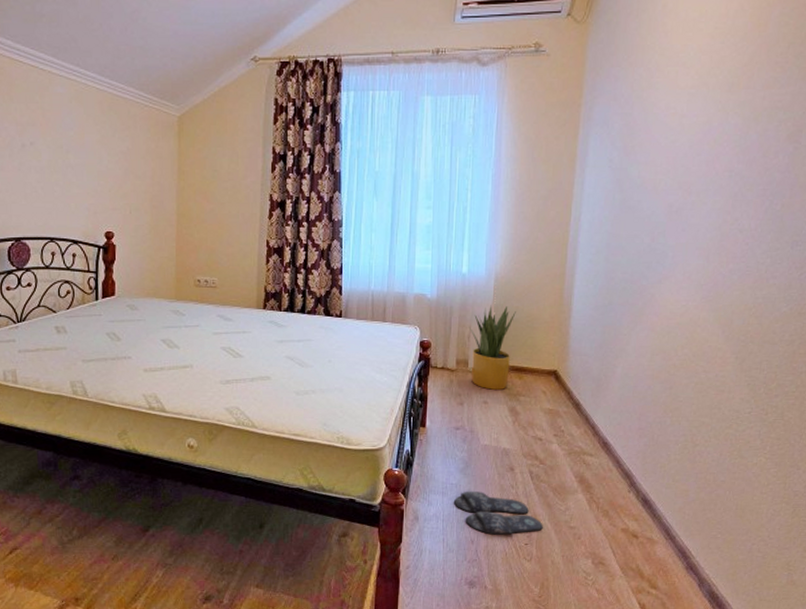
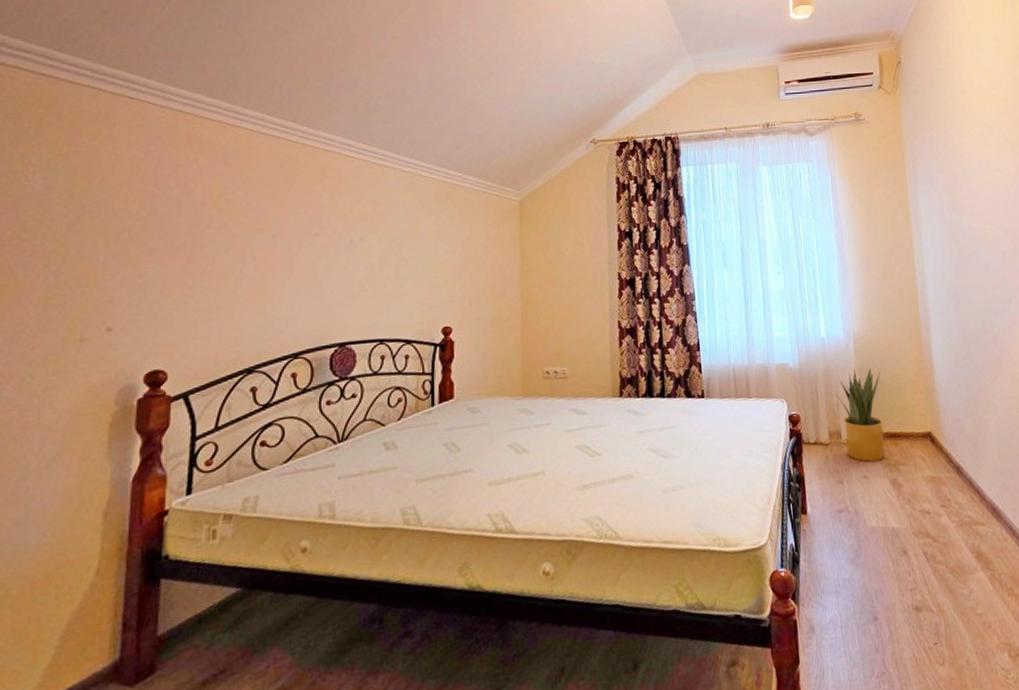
slippers: present [454,490,543,535] -> none [850,584,950,638]

